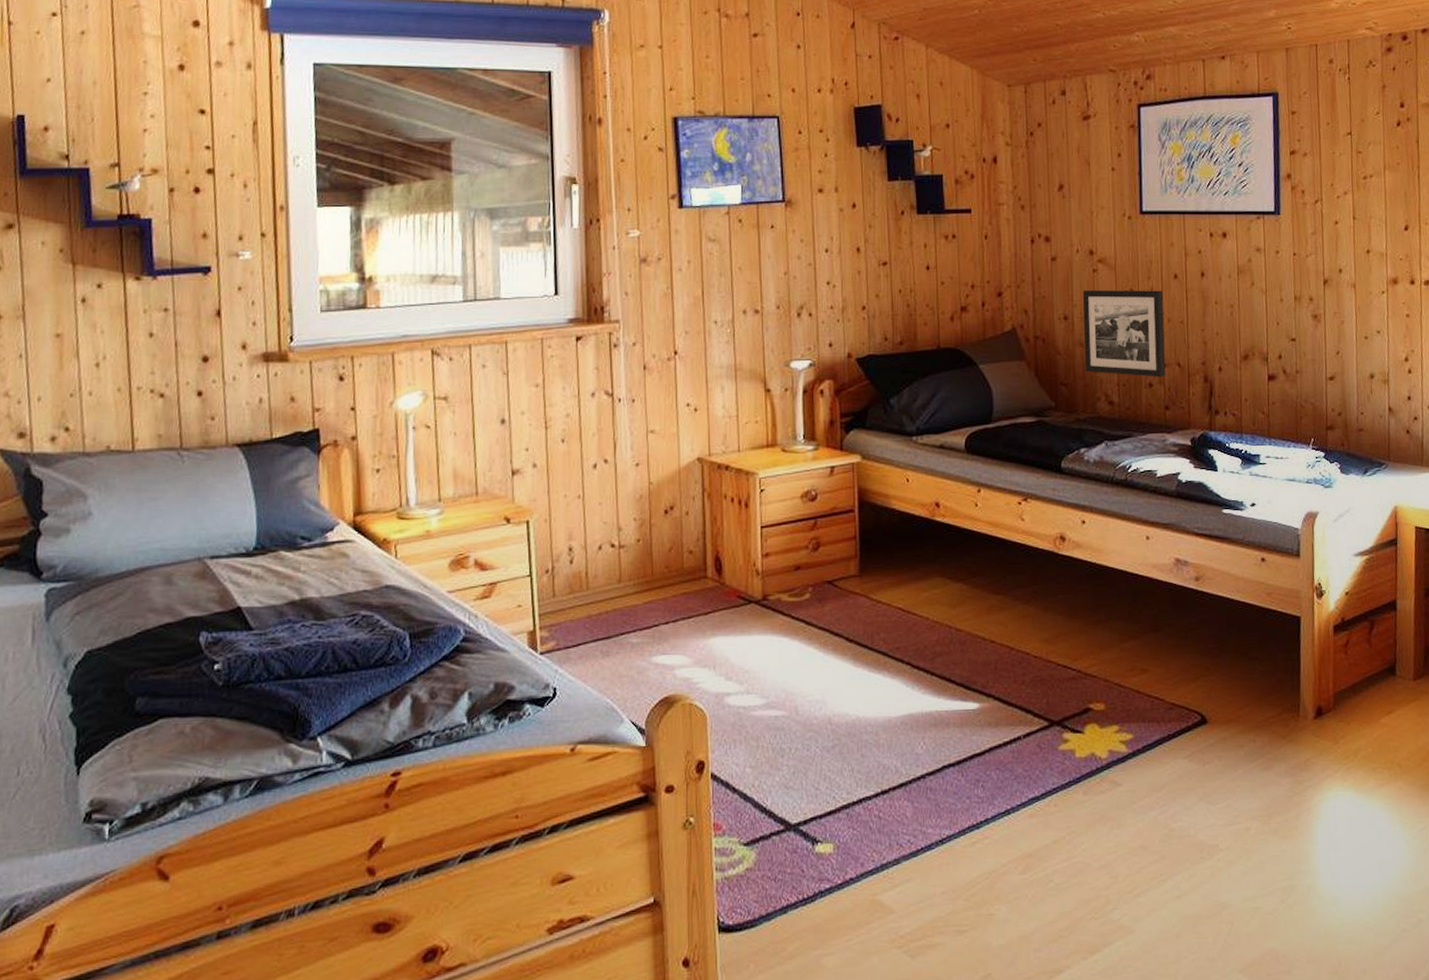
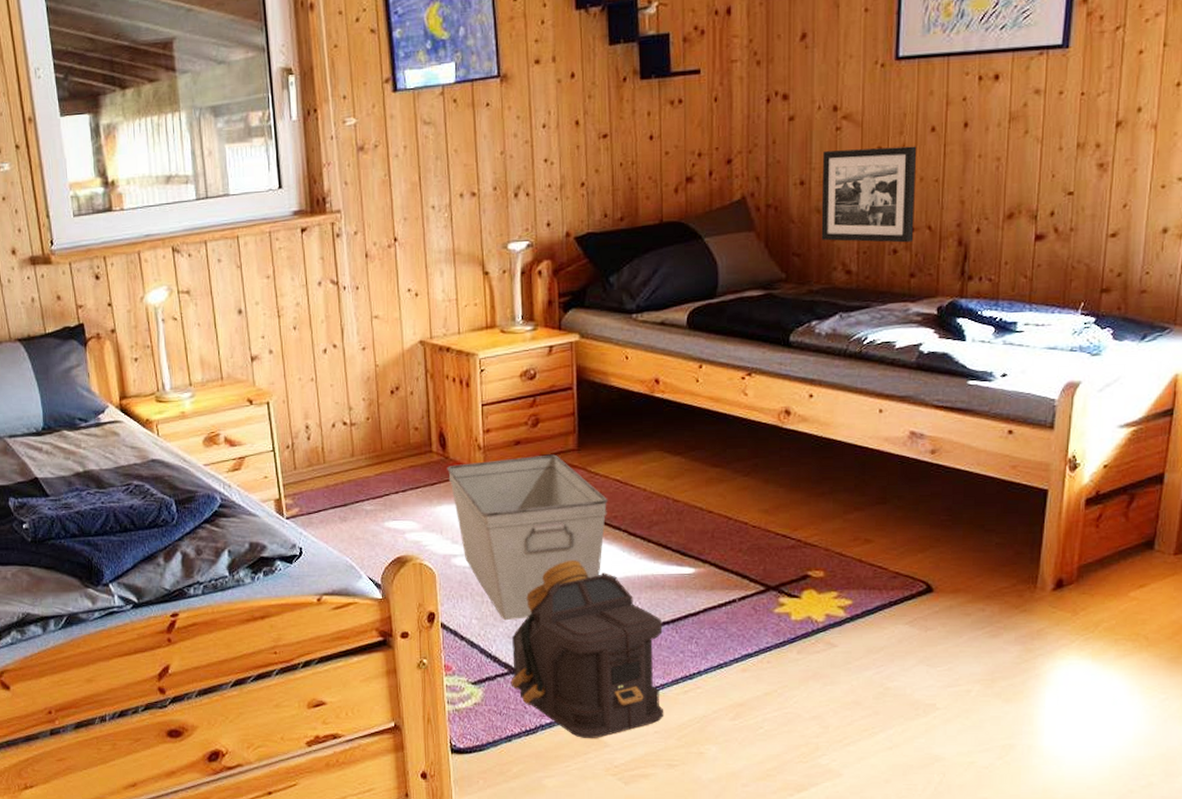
storage bin: none [722,580,891,768] -> present [447,454,608,621]
backpack: none [787,696,952,905] -> present [510,560,664,739]

